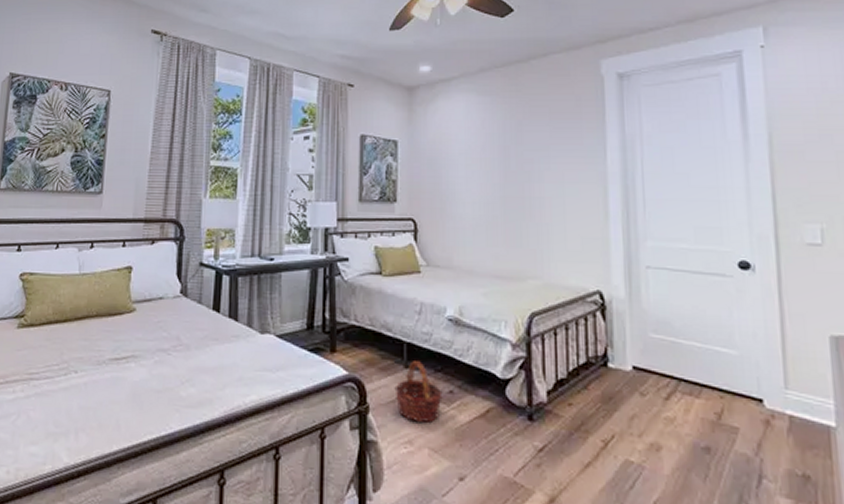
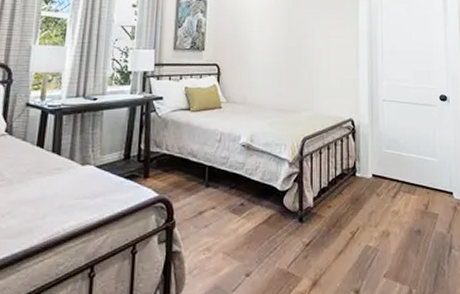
basket: present [394,361,443,423] -> none [197,181,235,231]

